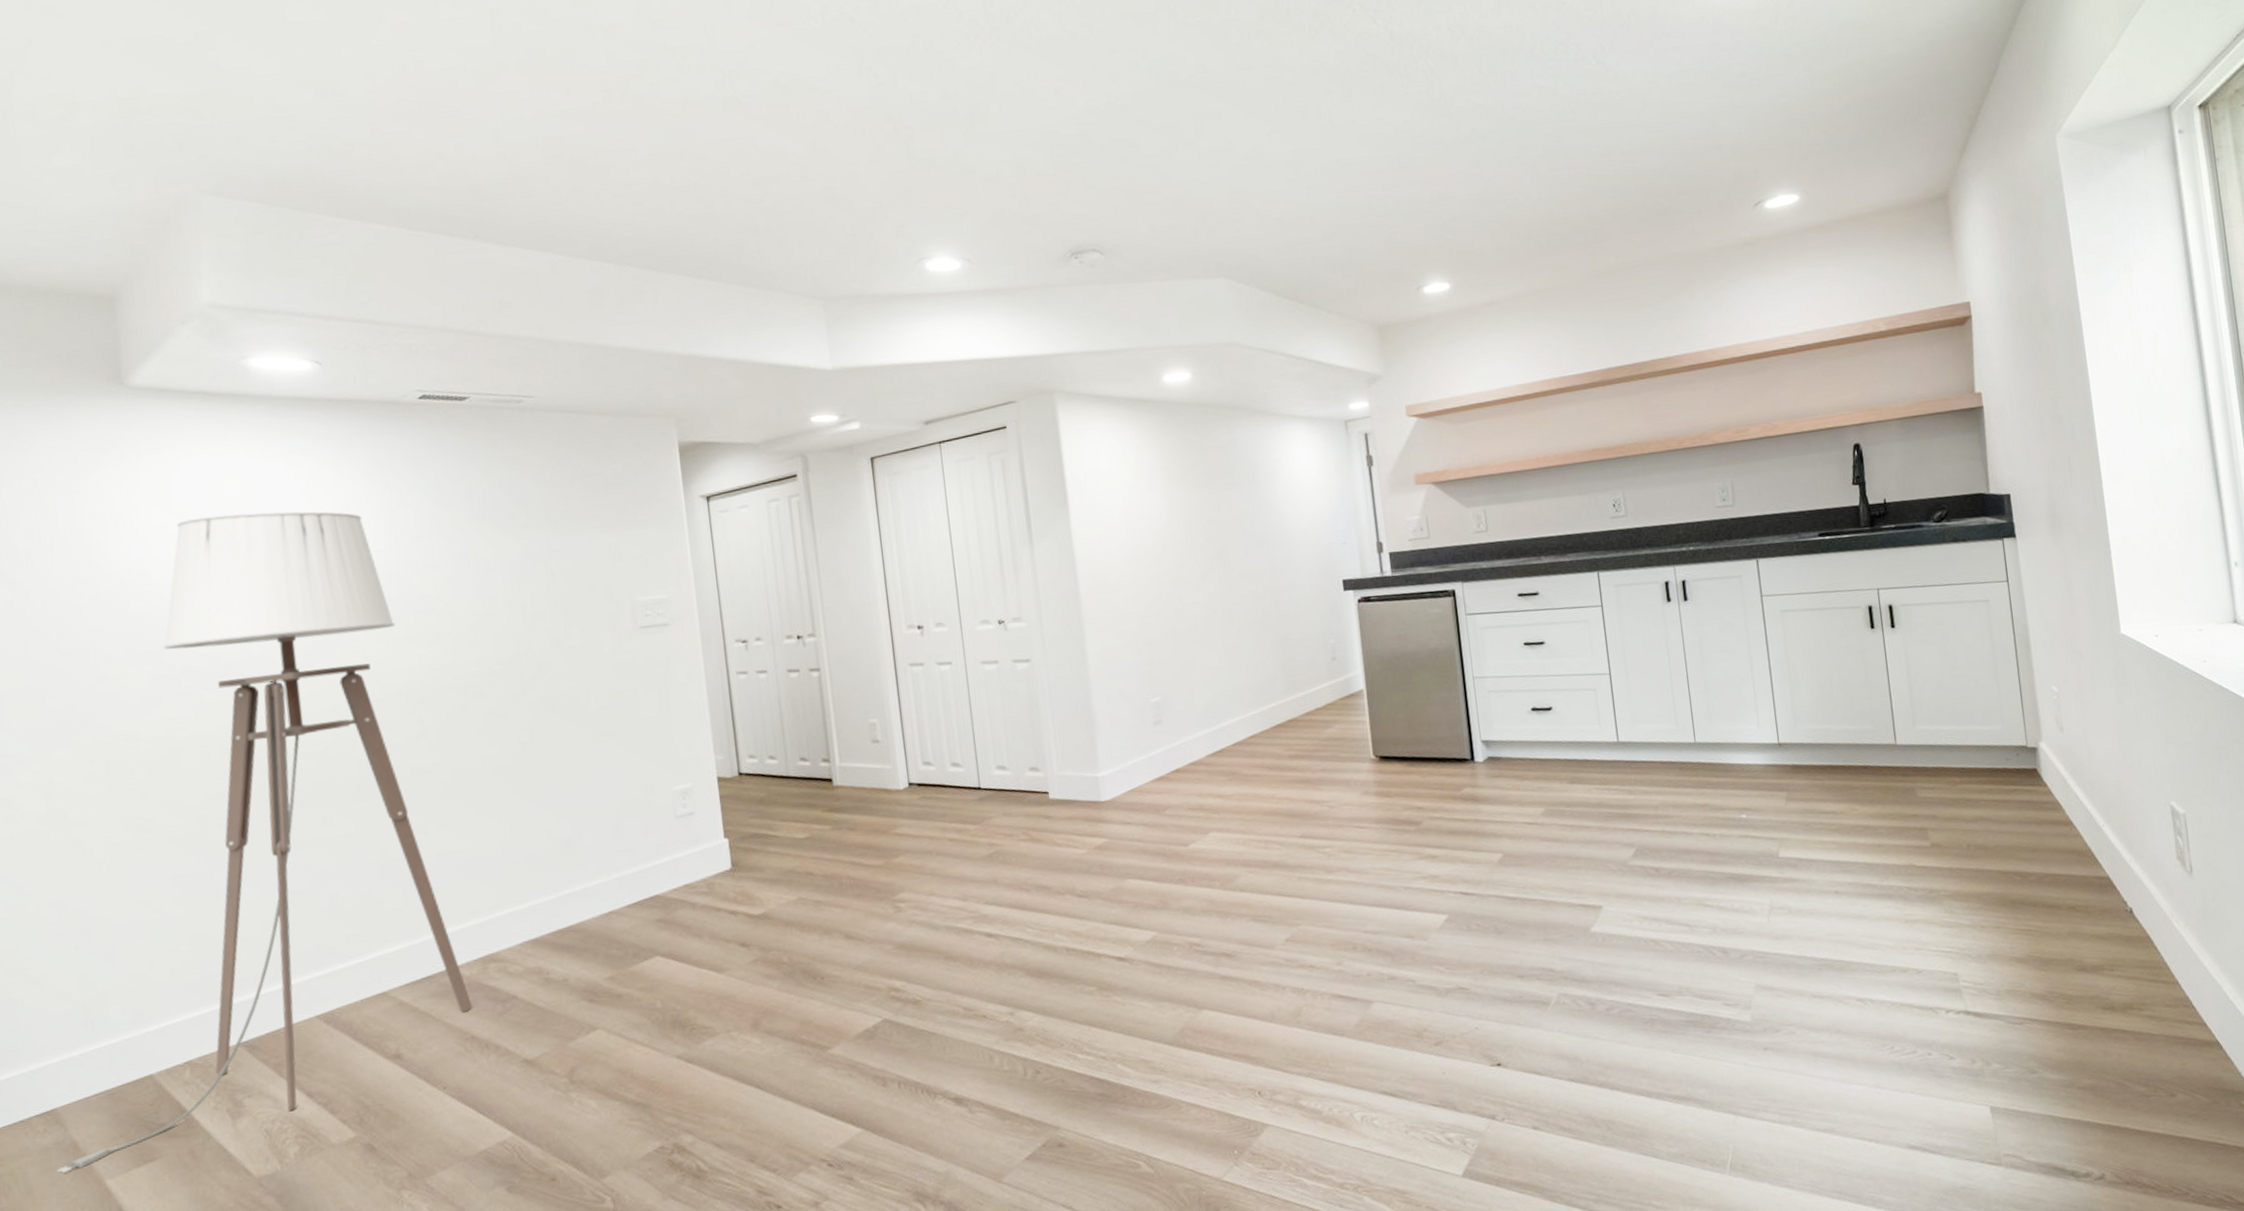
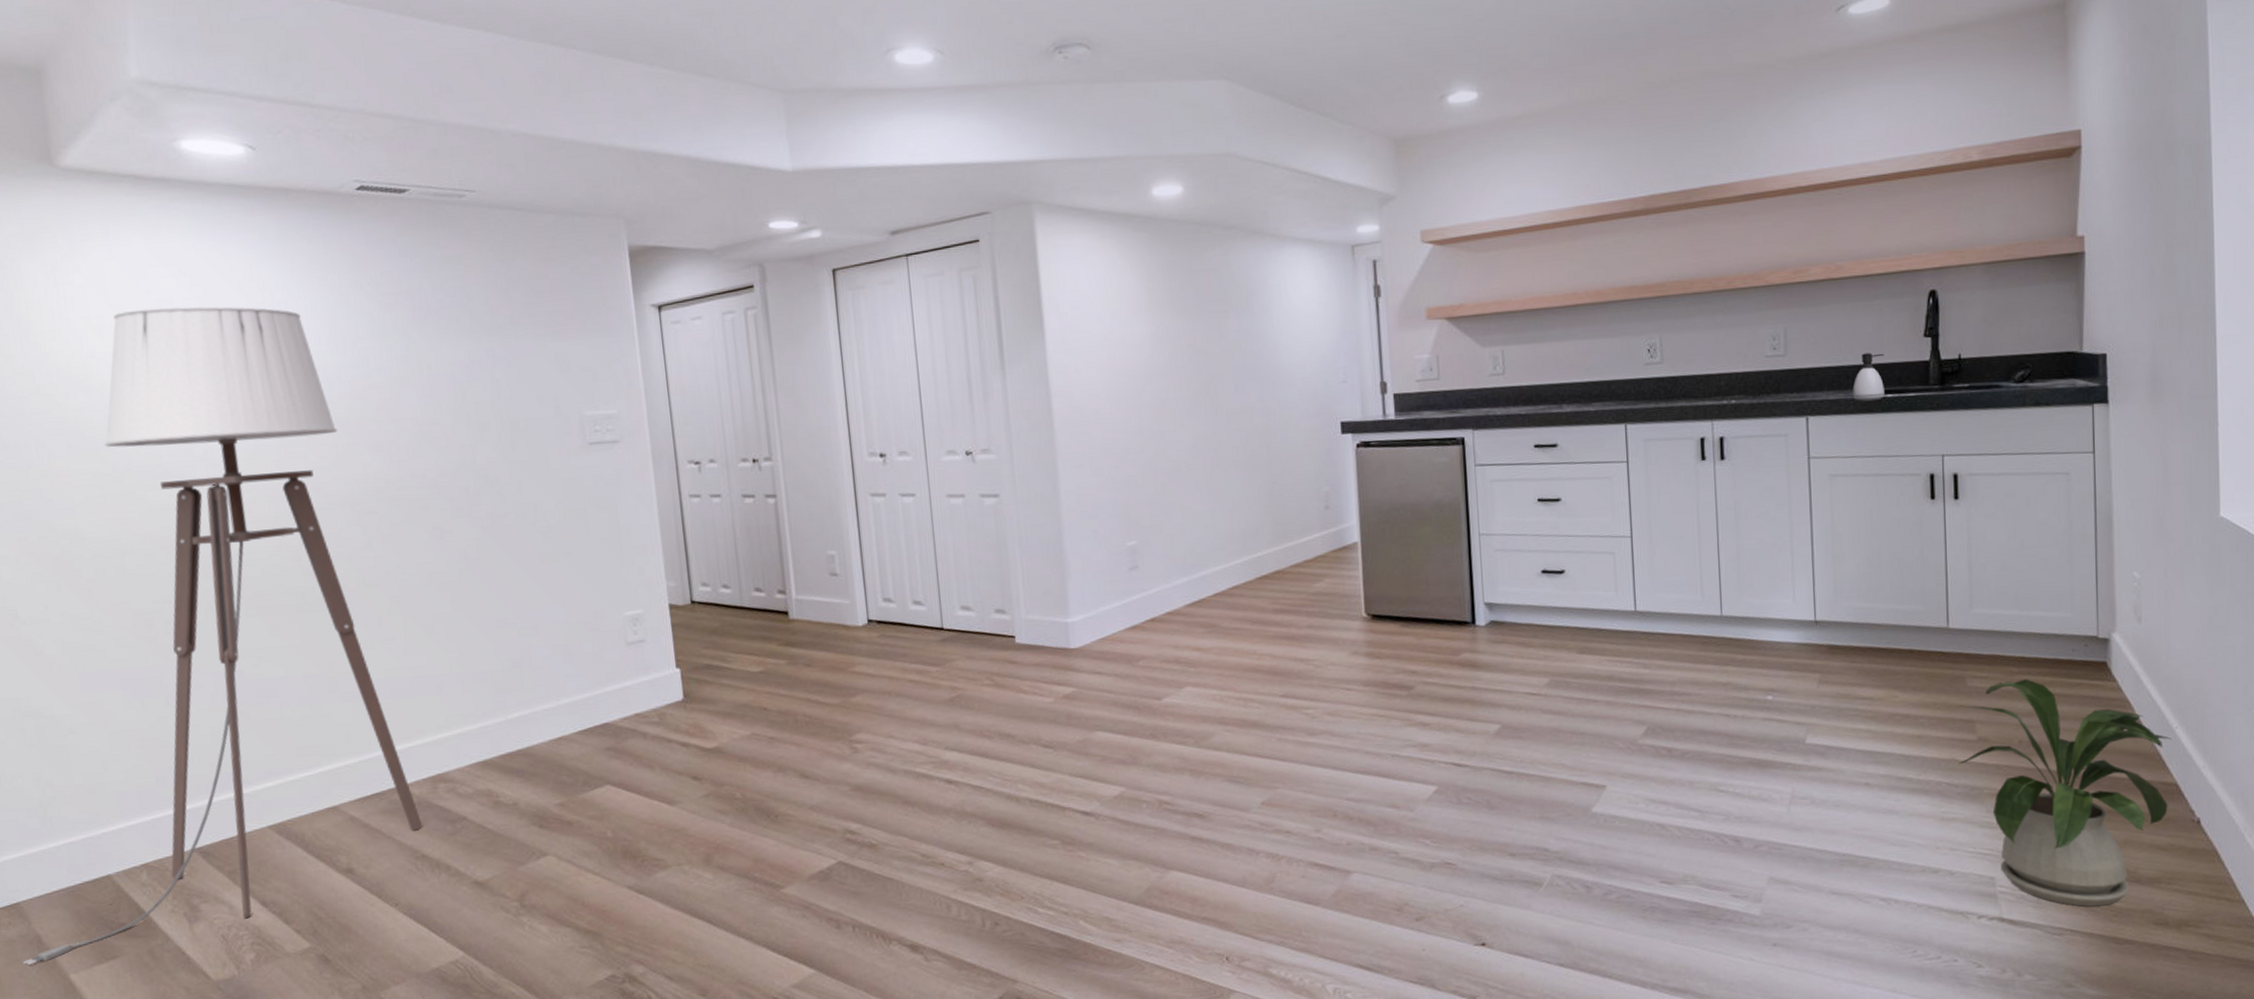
soap dispenser: none [1795,500,1823,545] -> present [1853,353,1885,403]
house plant: none [1916,787,2104,997] -> present [1959,679,2171,907]

